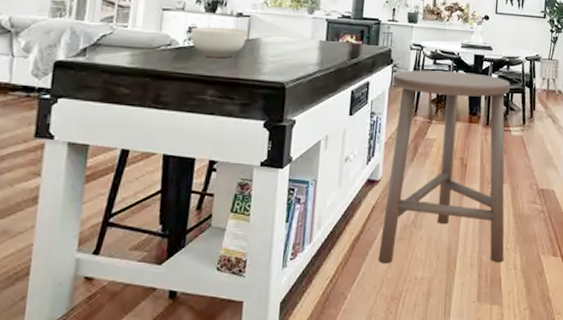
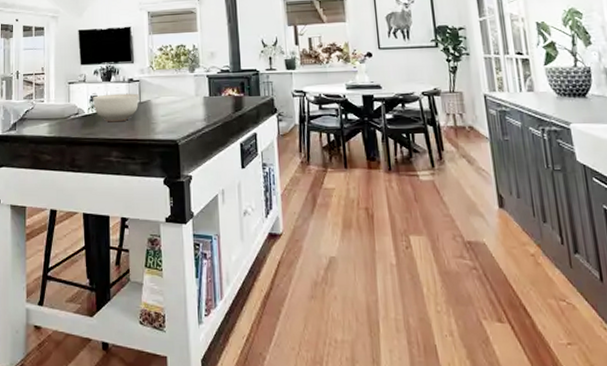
bar stool: present [377,70,510,263] -> none [279,115,436,327]

